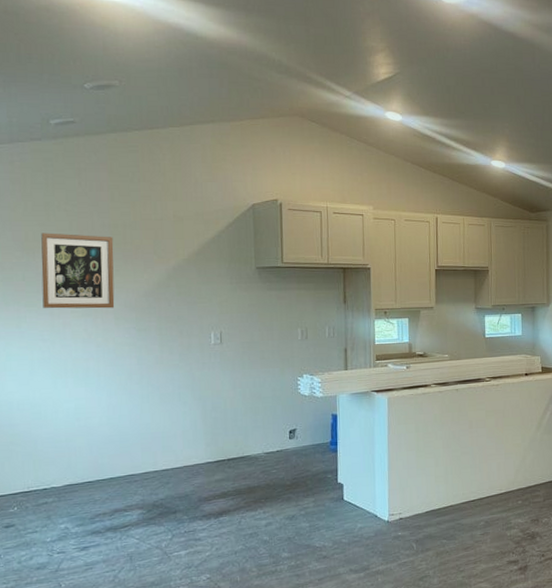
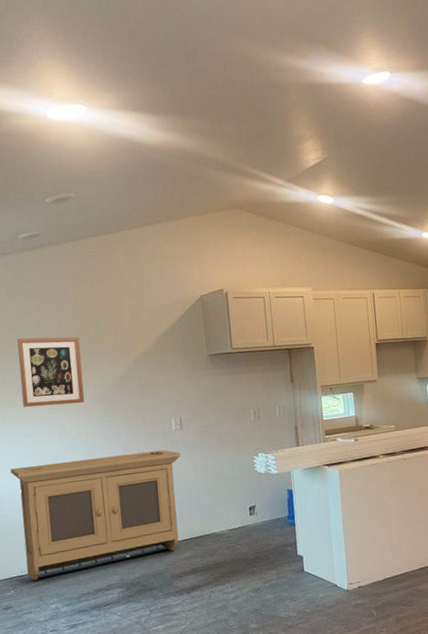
storage cabinet: none [22,365,218,498] -> present [10,450,180,581]

